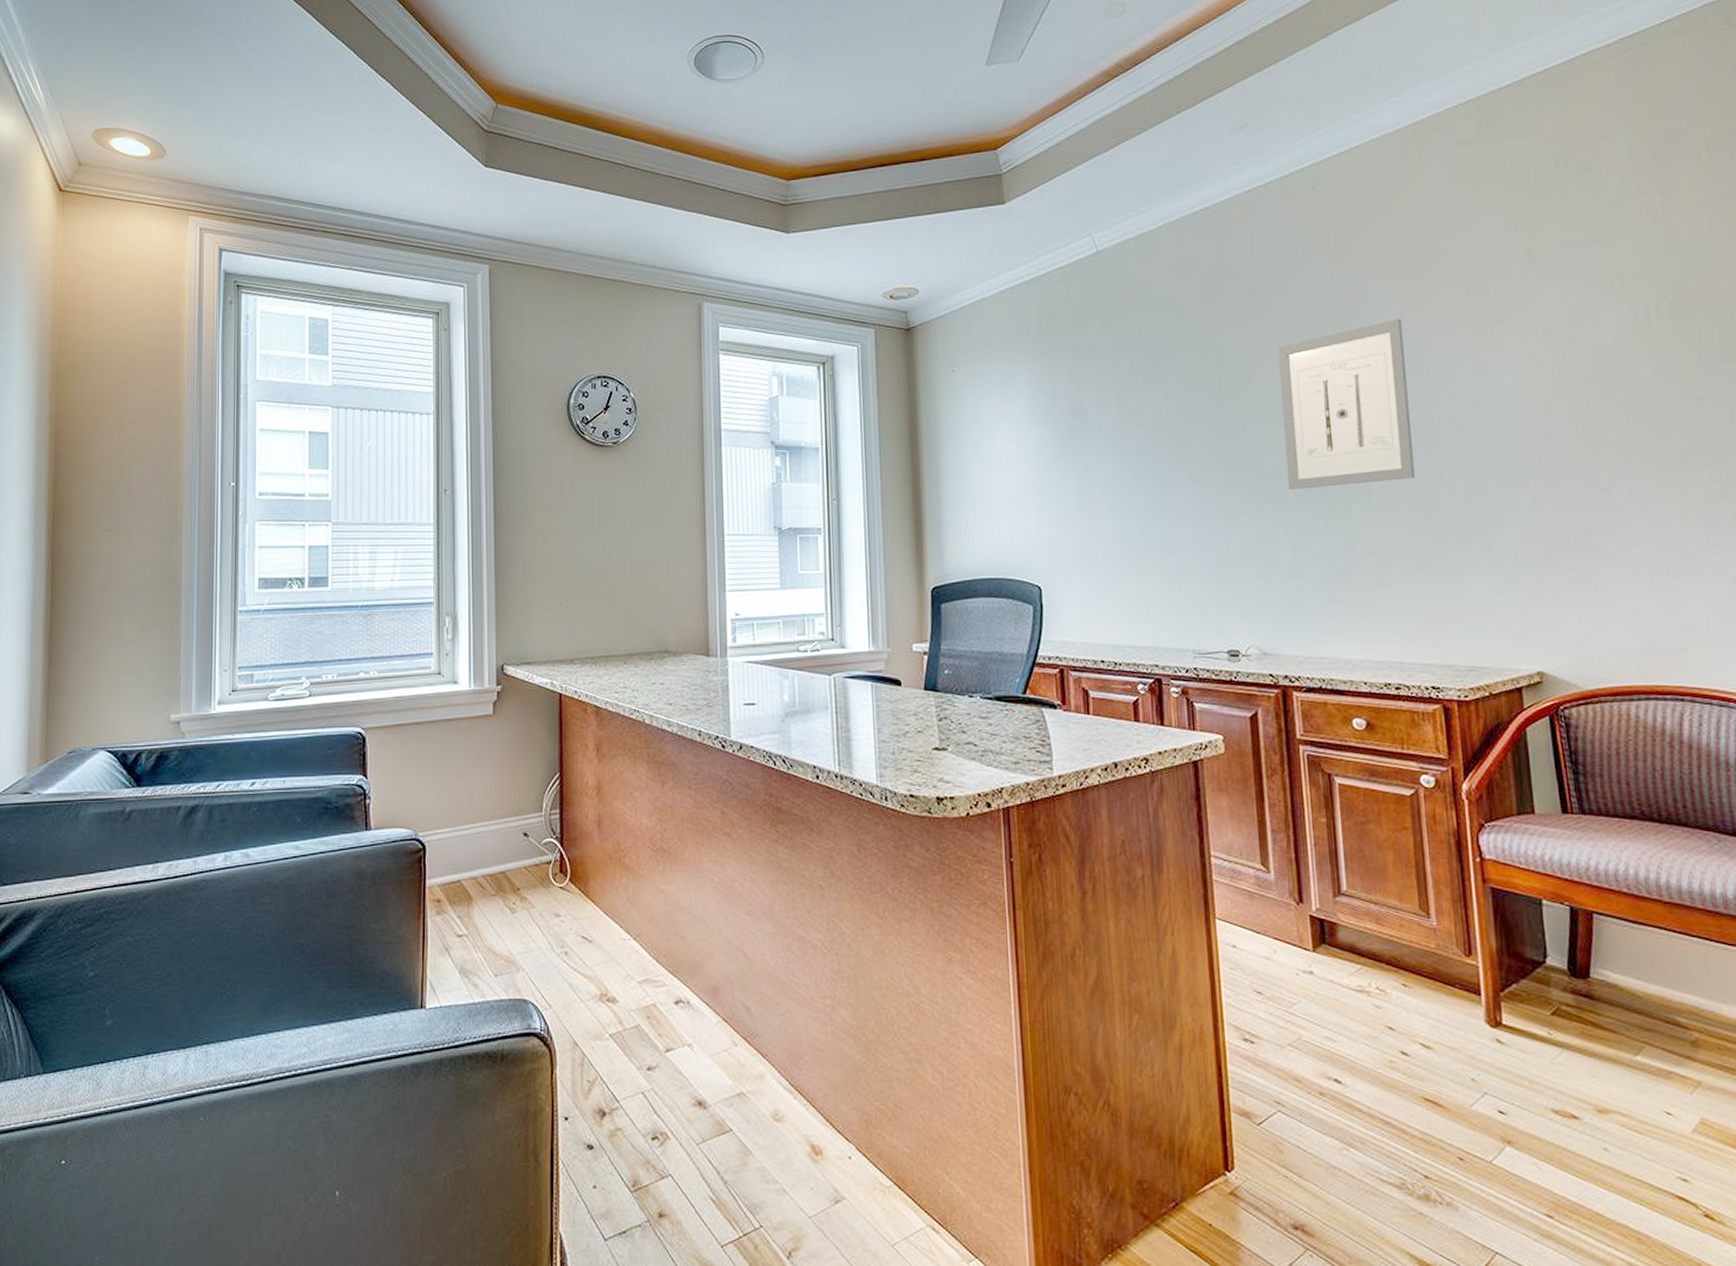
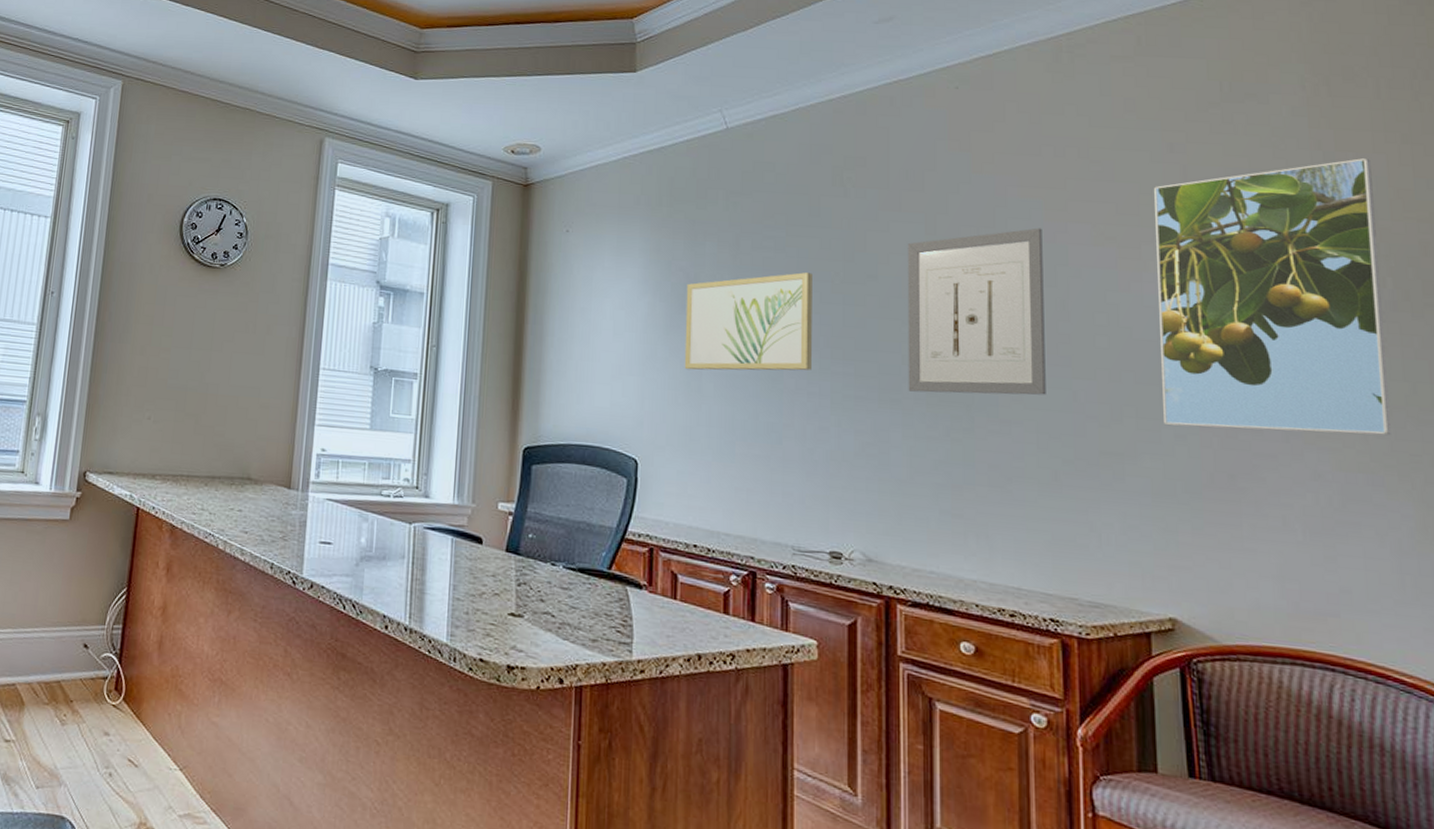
wall art: none [1072,386,1197,494] -> present [684,272,812,371]
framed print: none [1500,218,1724,493] -> present [1153,157,1391,436]

